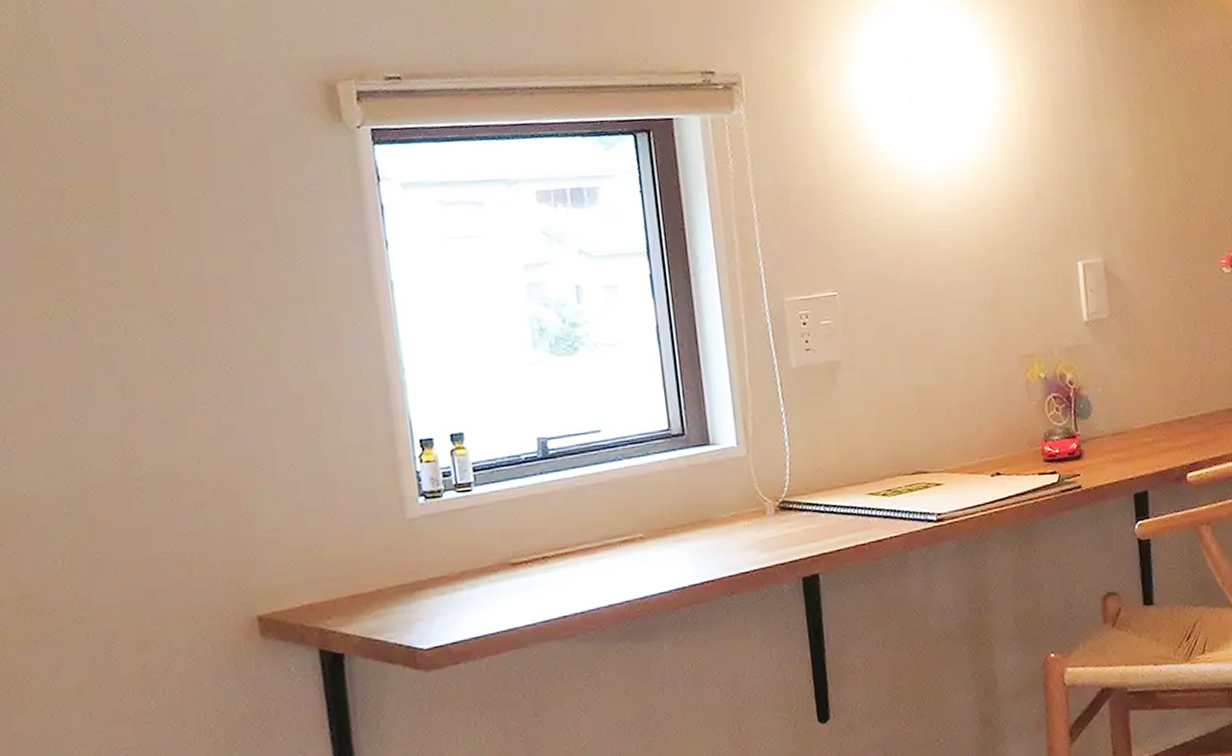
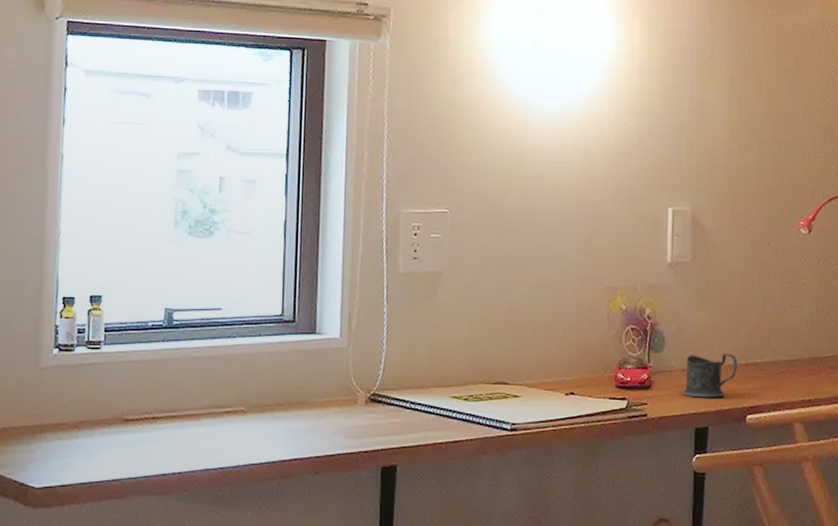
mug: none [1115,410,1172,462] -> present [682,353,737,398]

